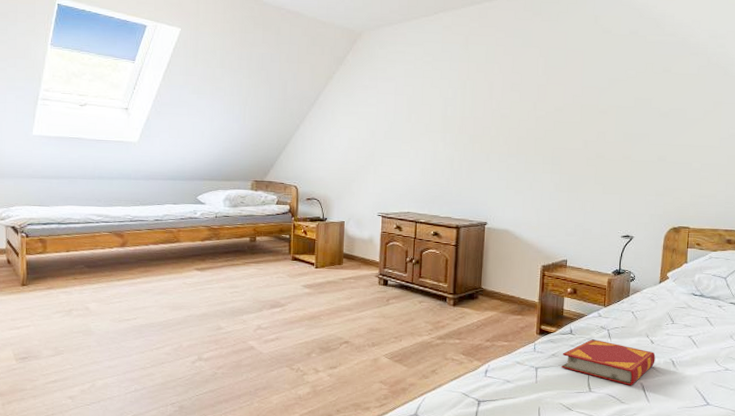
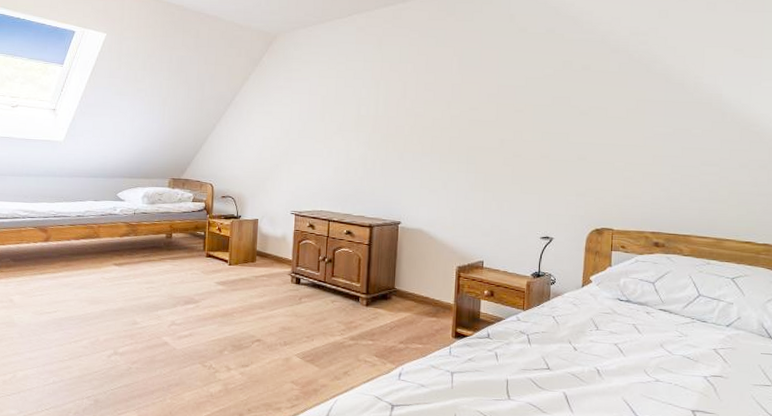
hardback book: present [561,339,656,386] -> none [478,344,579,395]

